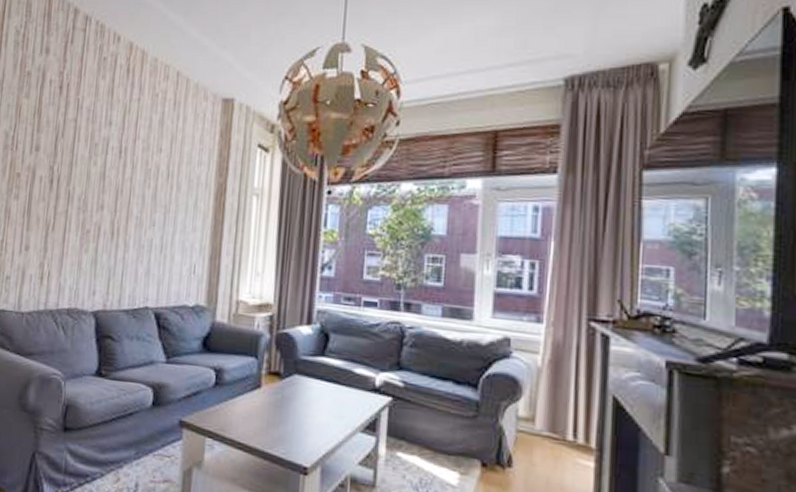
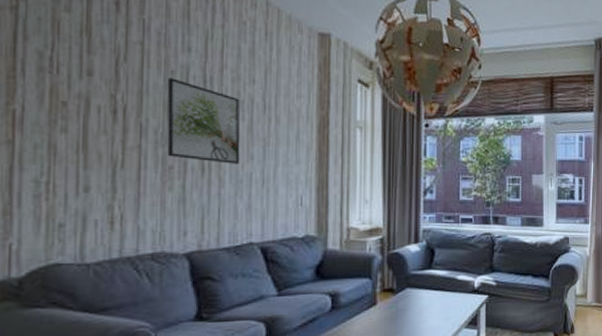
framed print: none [86,150,148,230] -> present [167,78,241,164]

